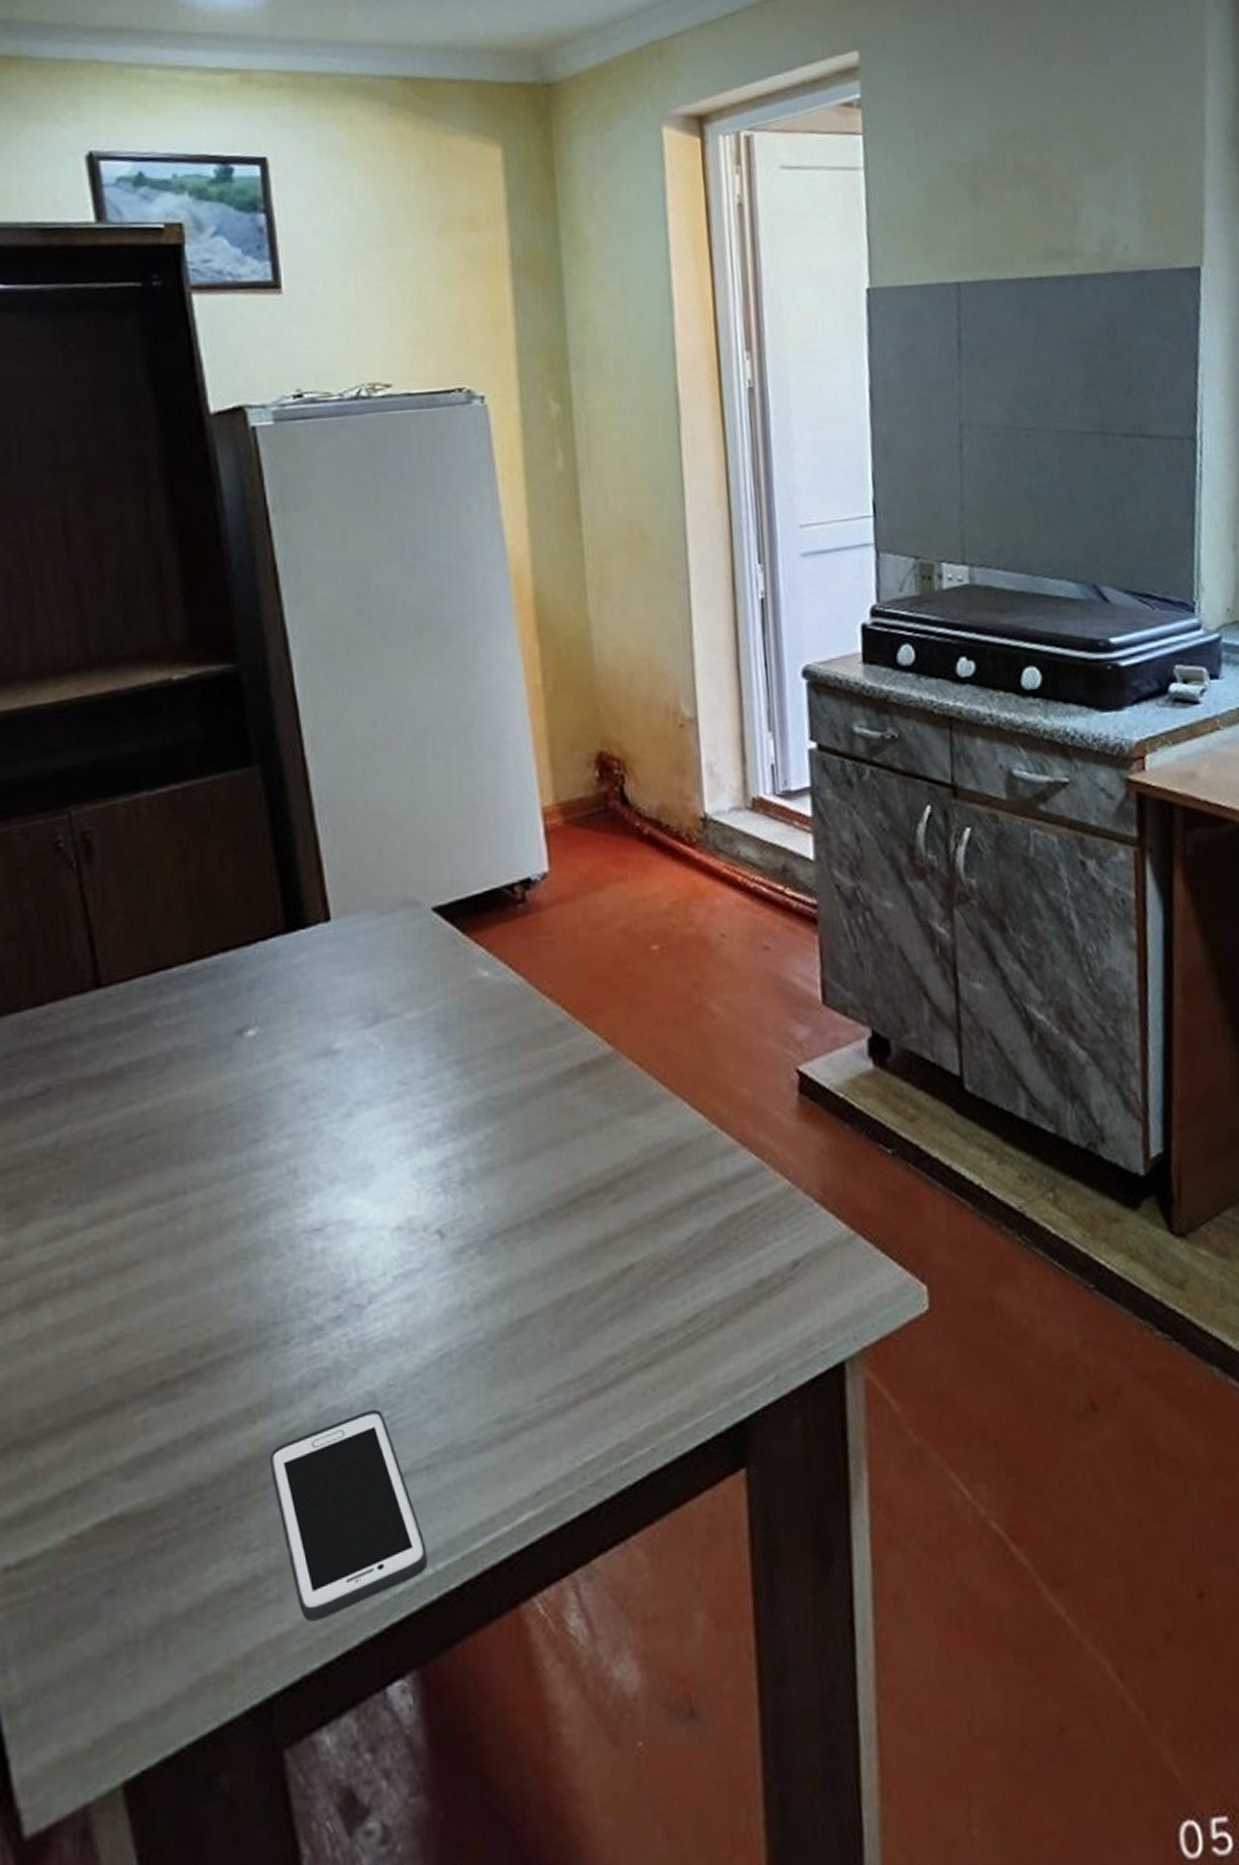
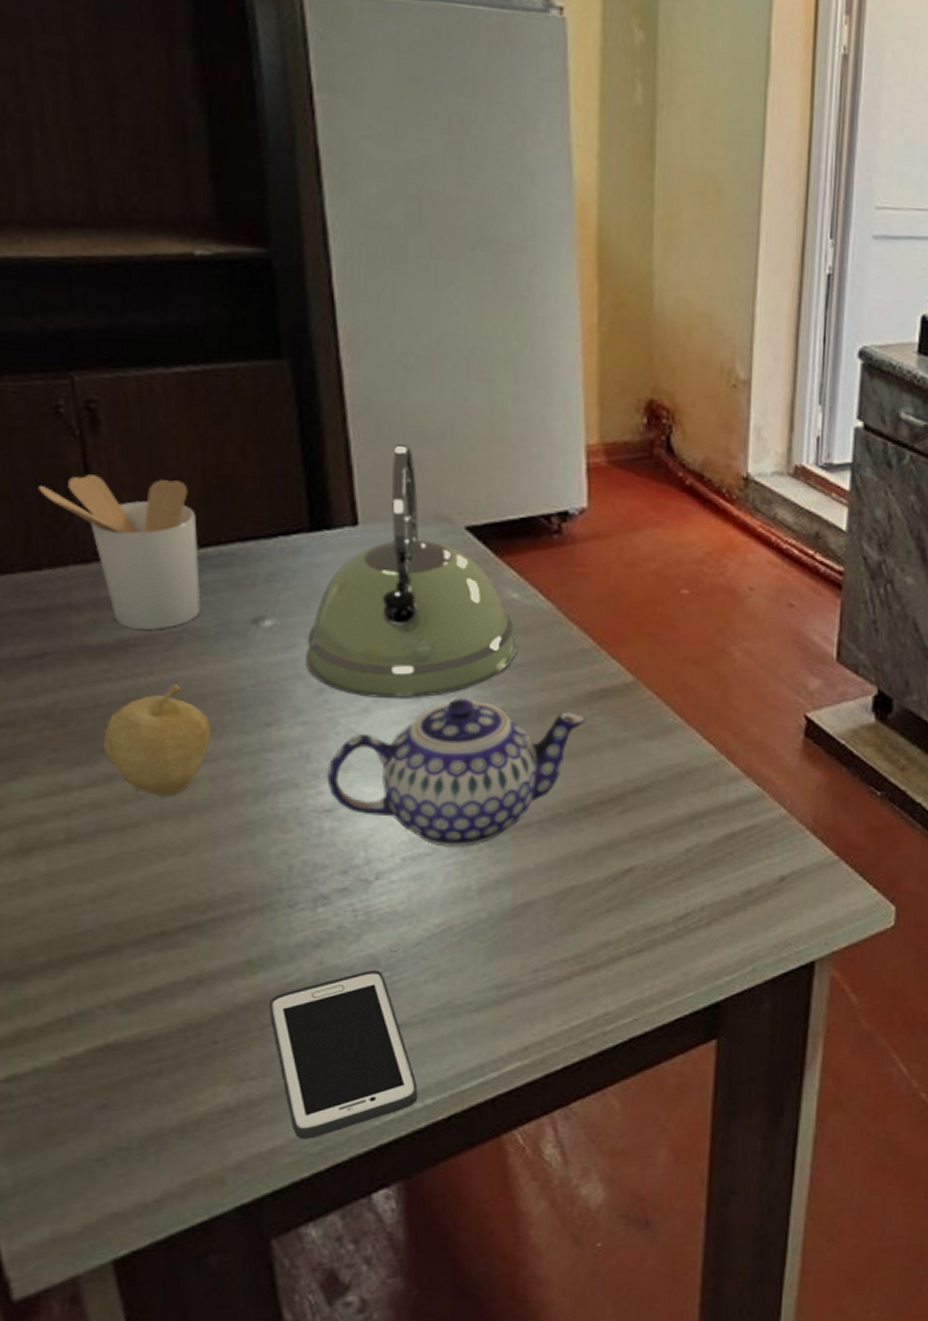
utensil holder: none [42,899,189,1055] -> present [39,474,201,630]
fruit: none [102,1107,203,1231] -> present [102,684,211,797]
kettle: none [288,832,492,1101] -> present [305,444,517,698]
teapot: none [313,1090,569,1260] -> present [326,698,587,847]

